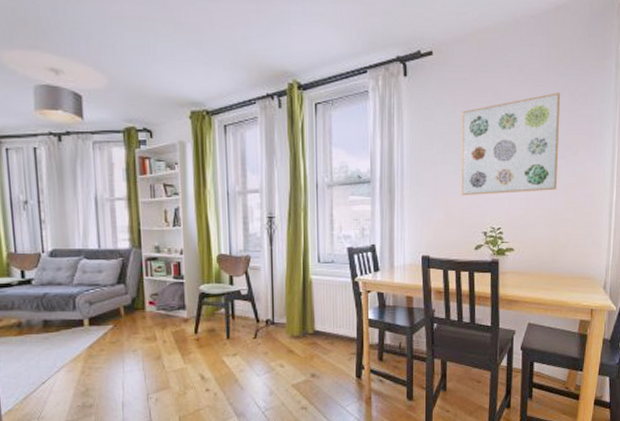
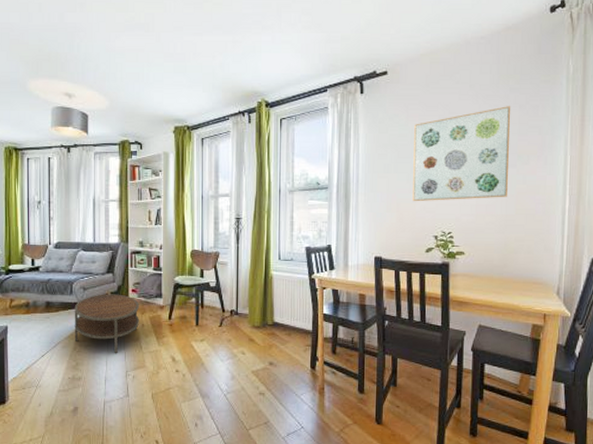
coffee table: none [79,307,160,376] -> present [74,294,139,354]

